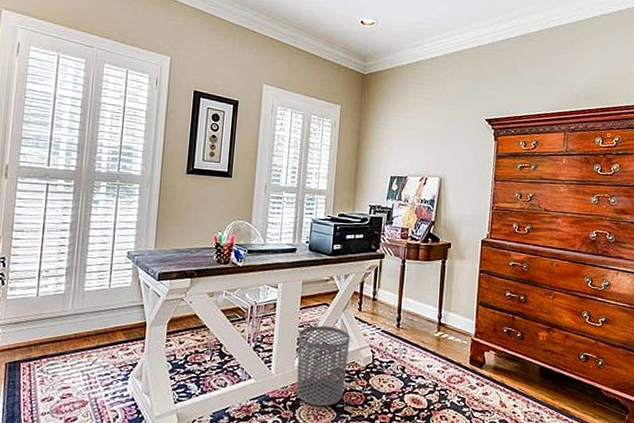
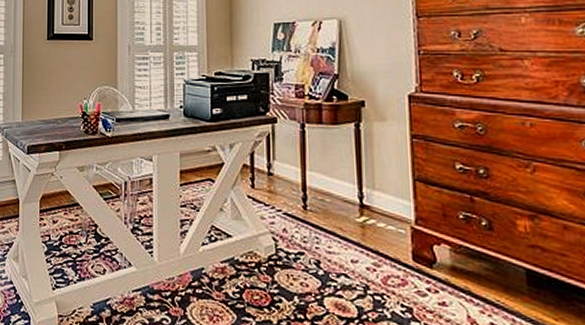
waste bin: present [296,326,350,407] -> none [181,205,244,306]

